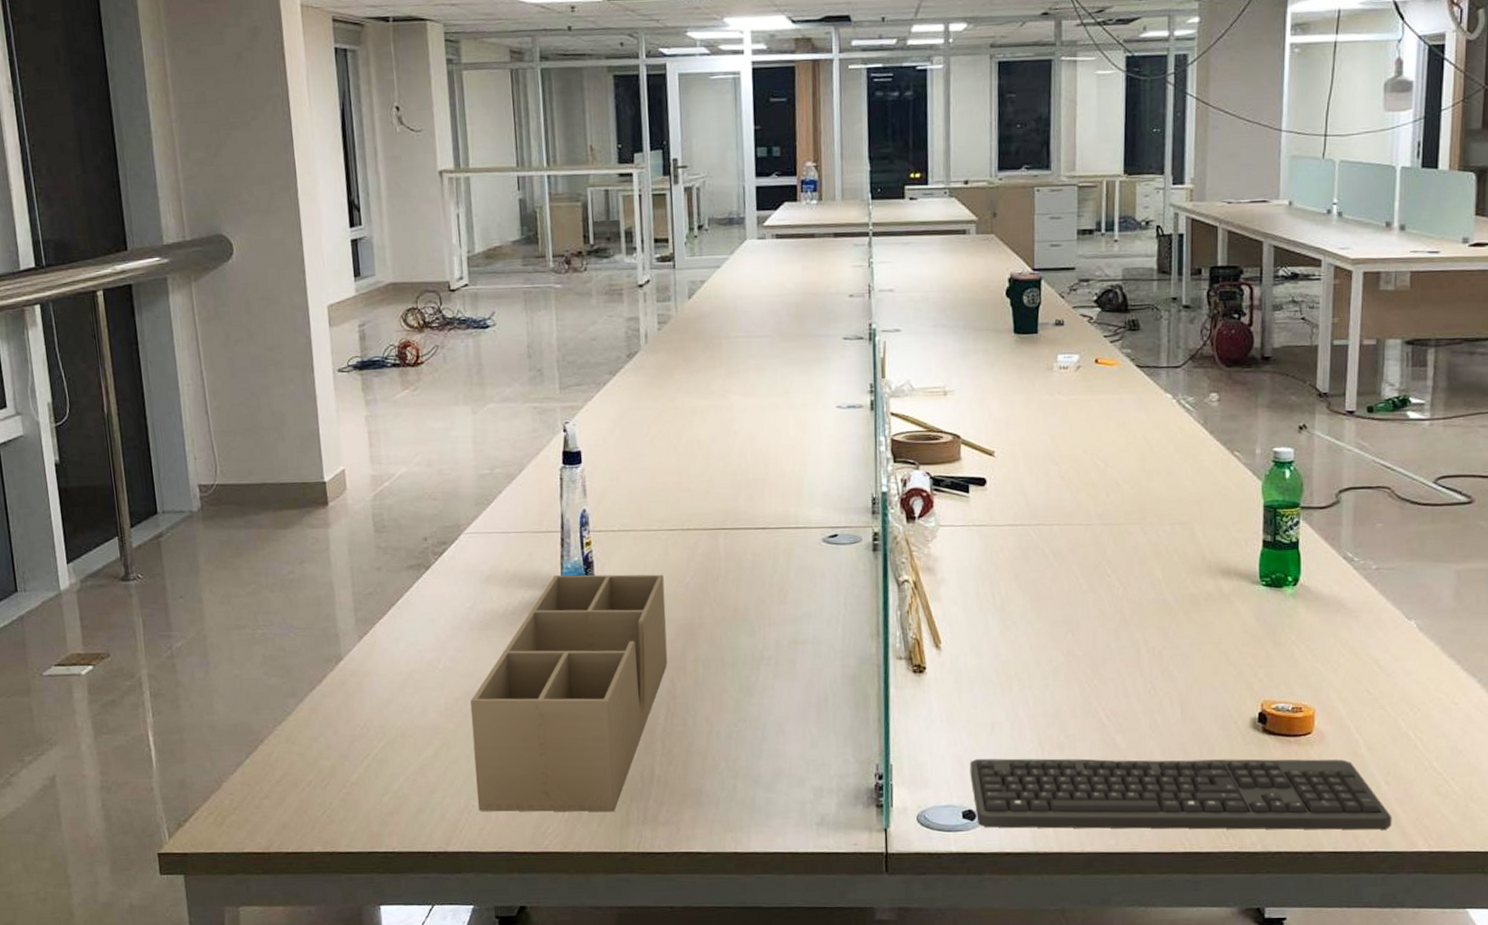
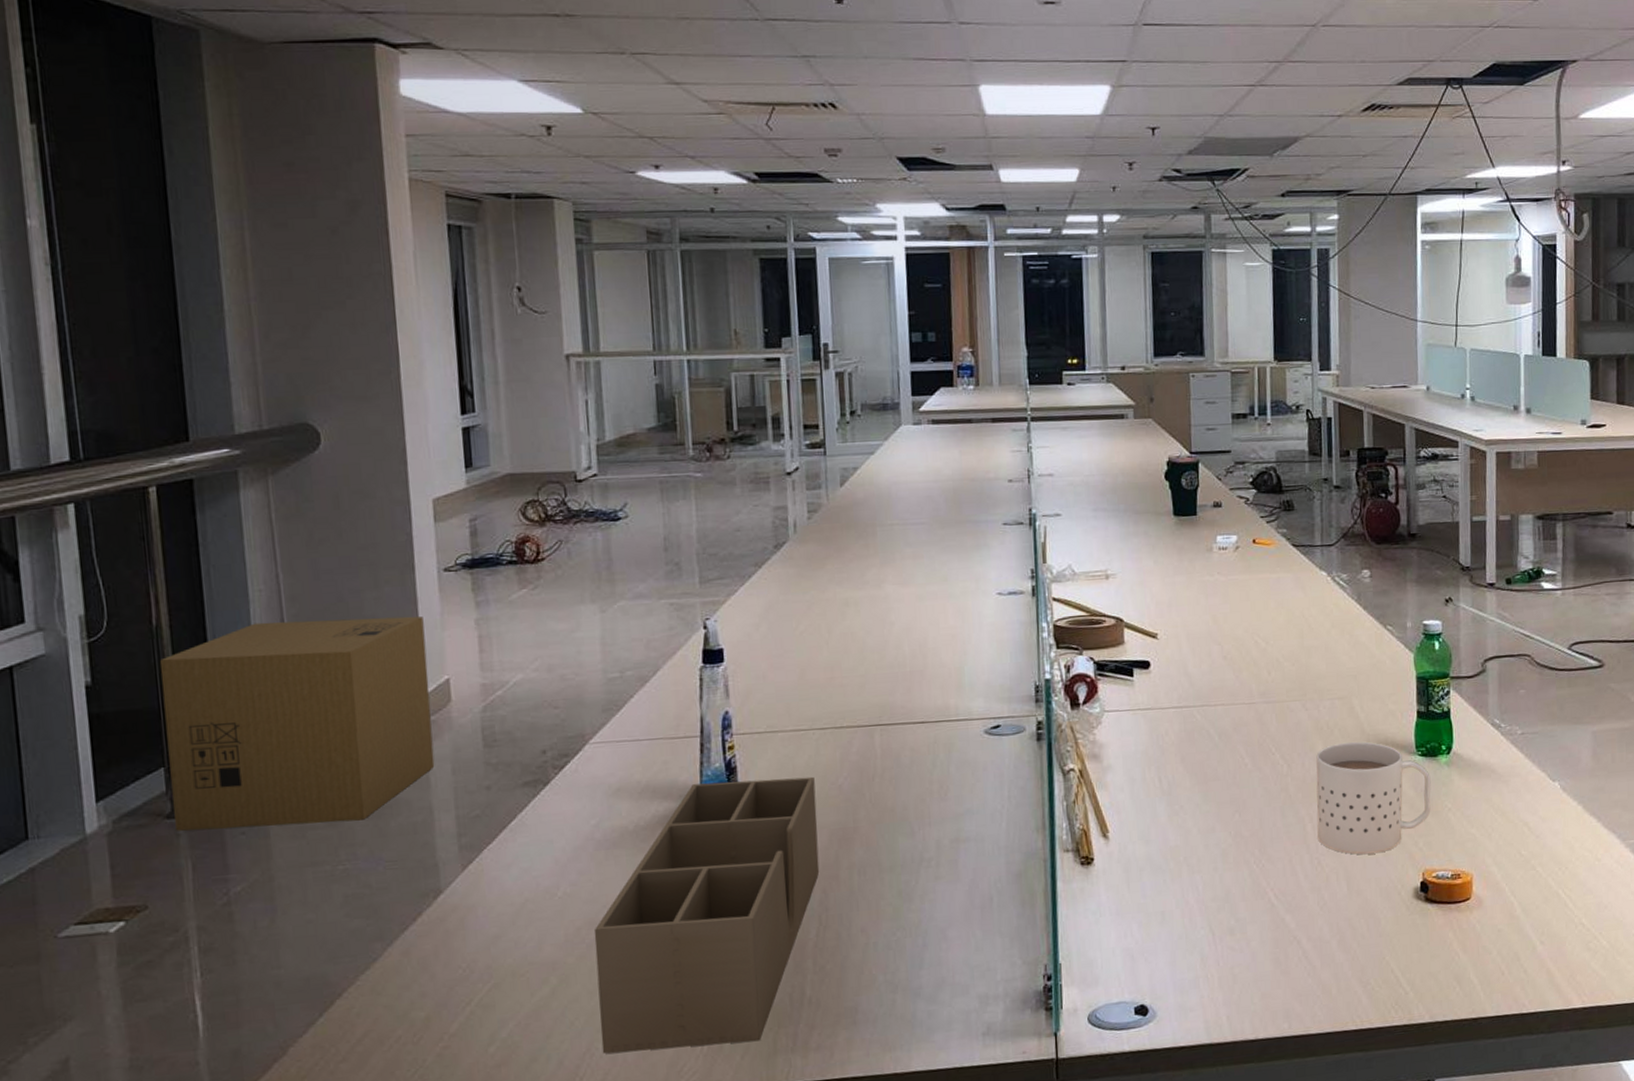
cardboard box: none [112,412,334,592] -> present [160,616,435,831]
computer keyboard: present [969,758,1392,830] -> none [1140,923,1549,1023]
mug: none [1152,568,1274,682] -> present [1316,741,1431,855]

